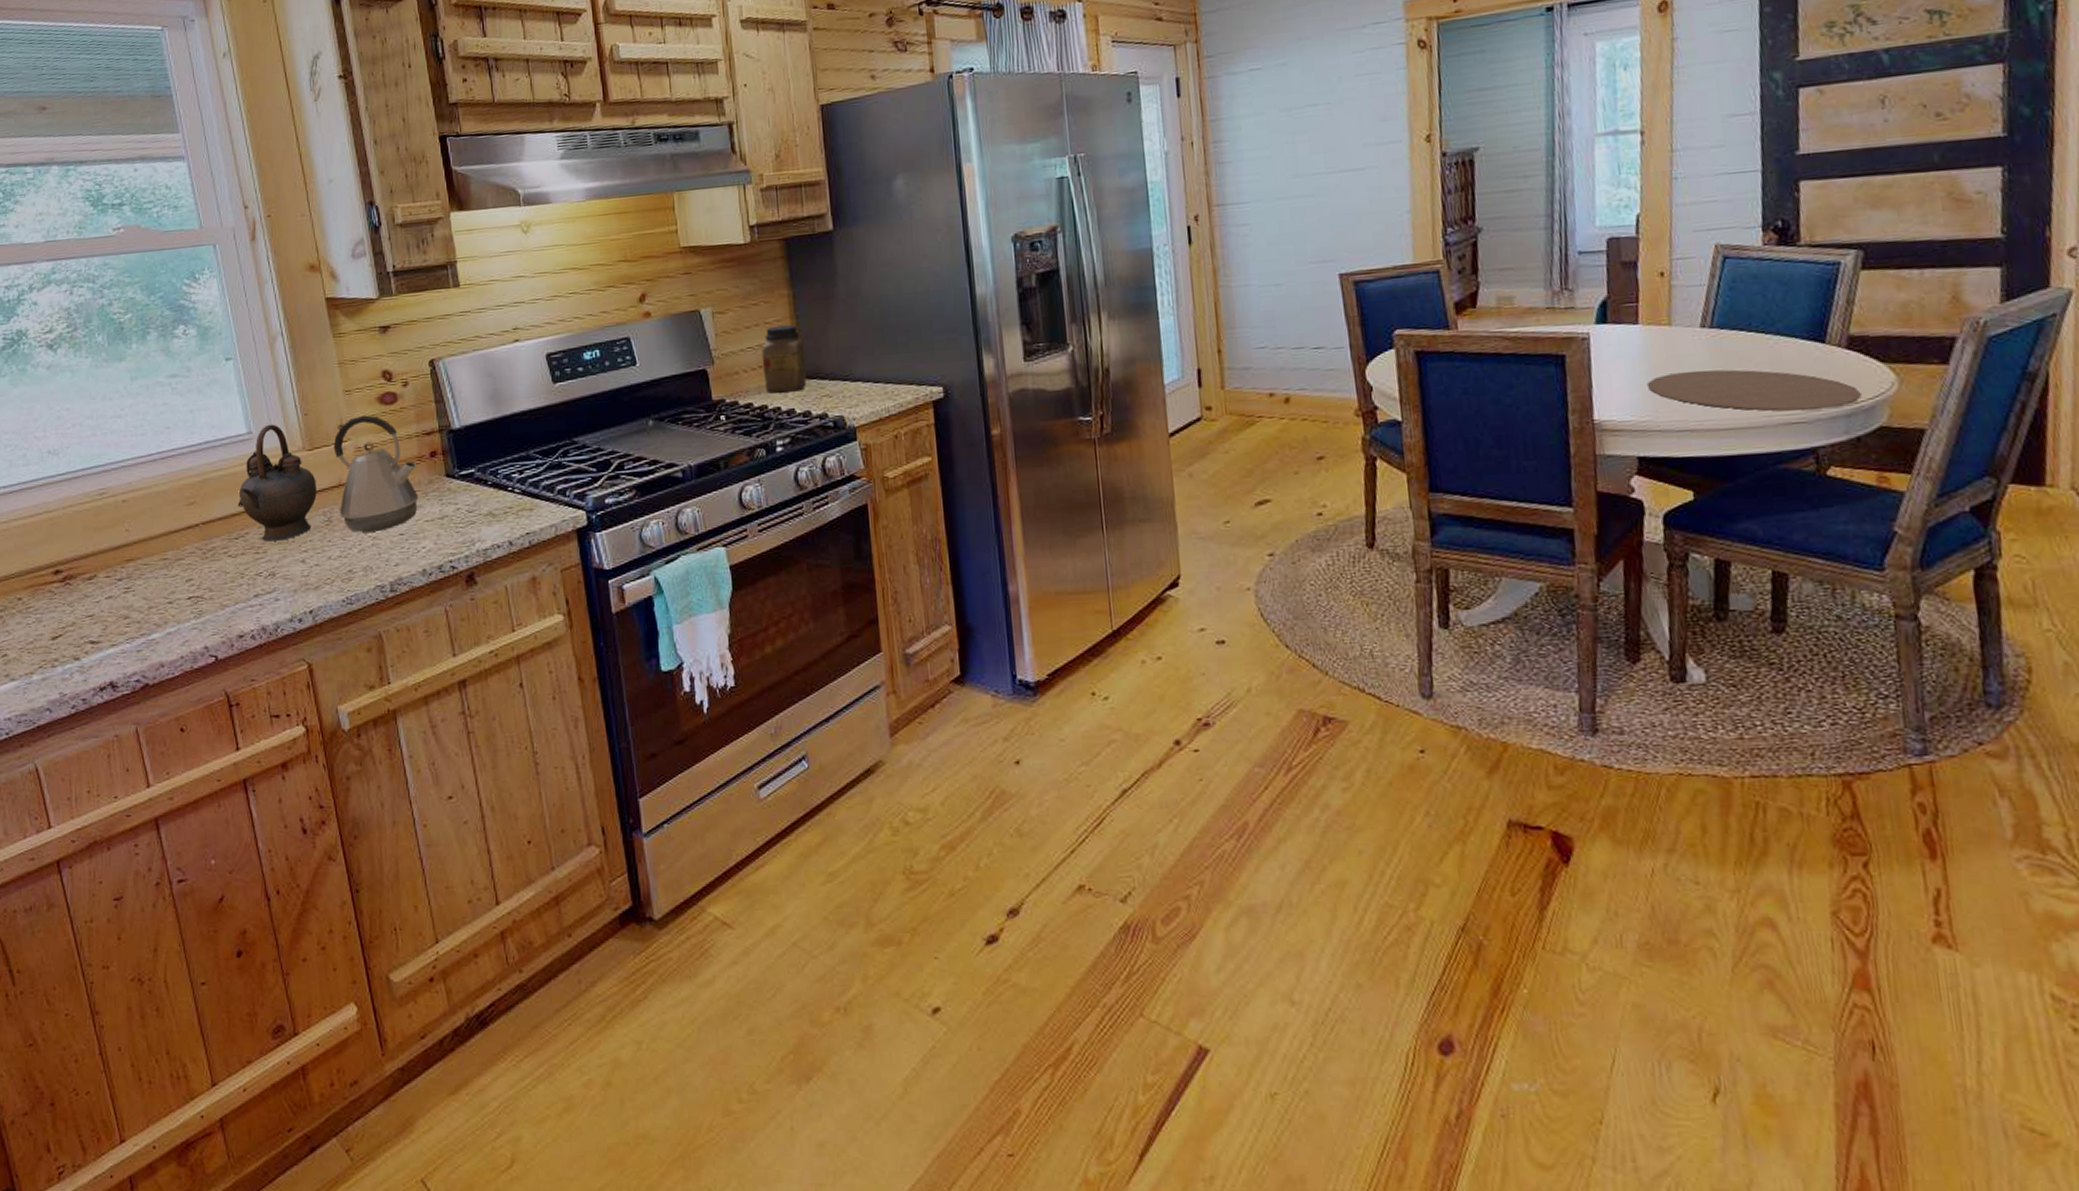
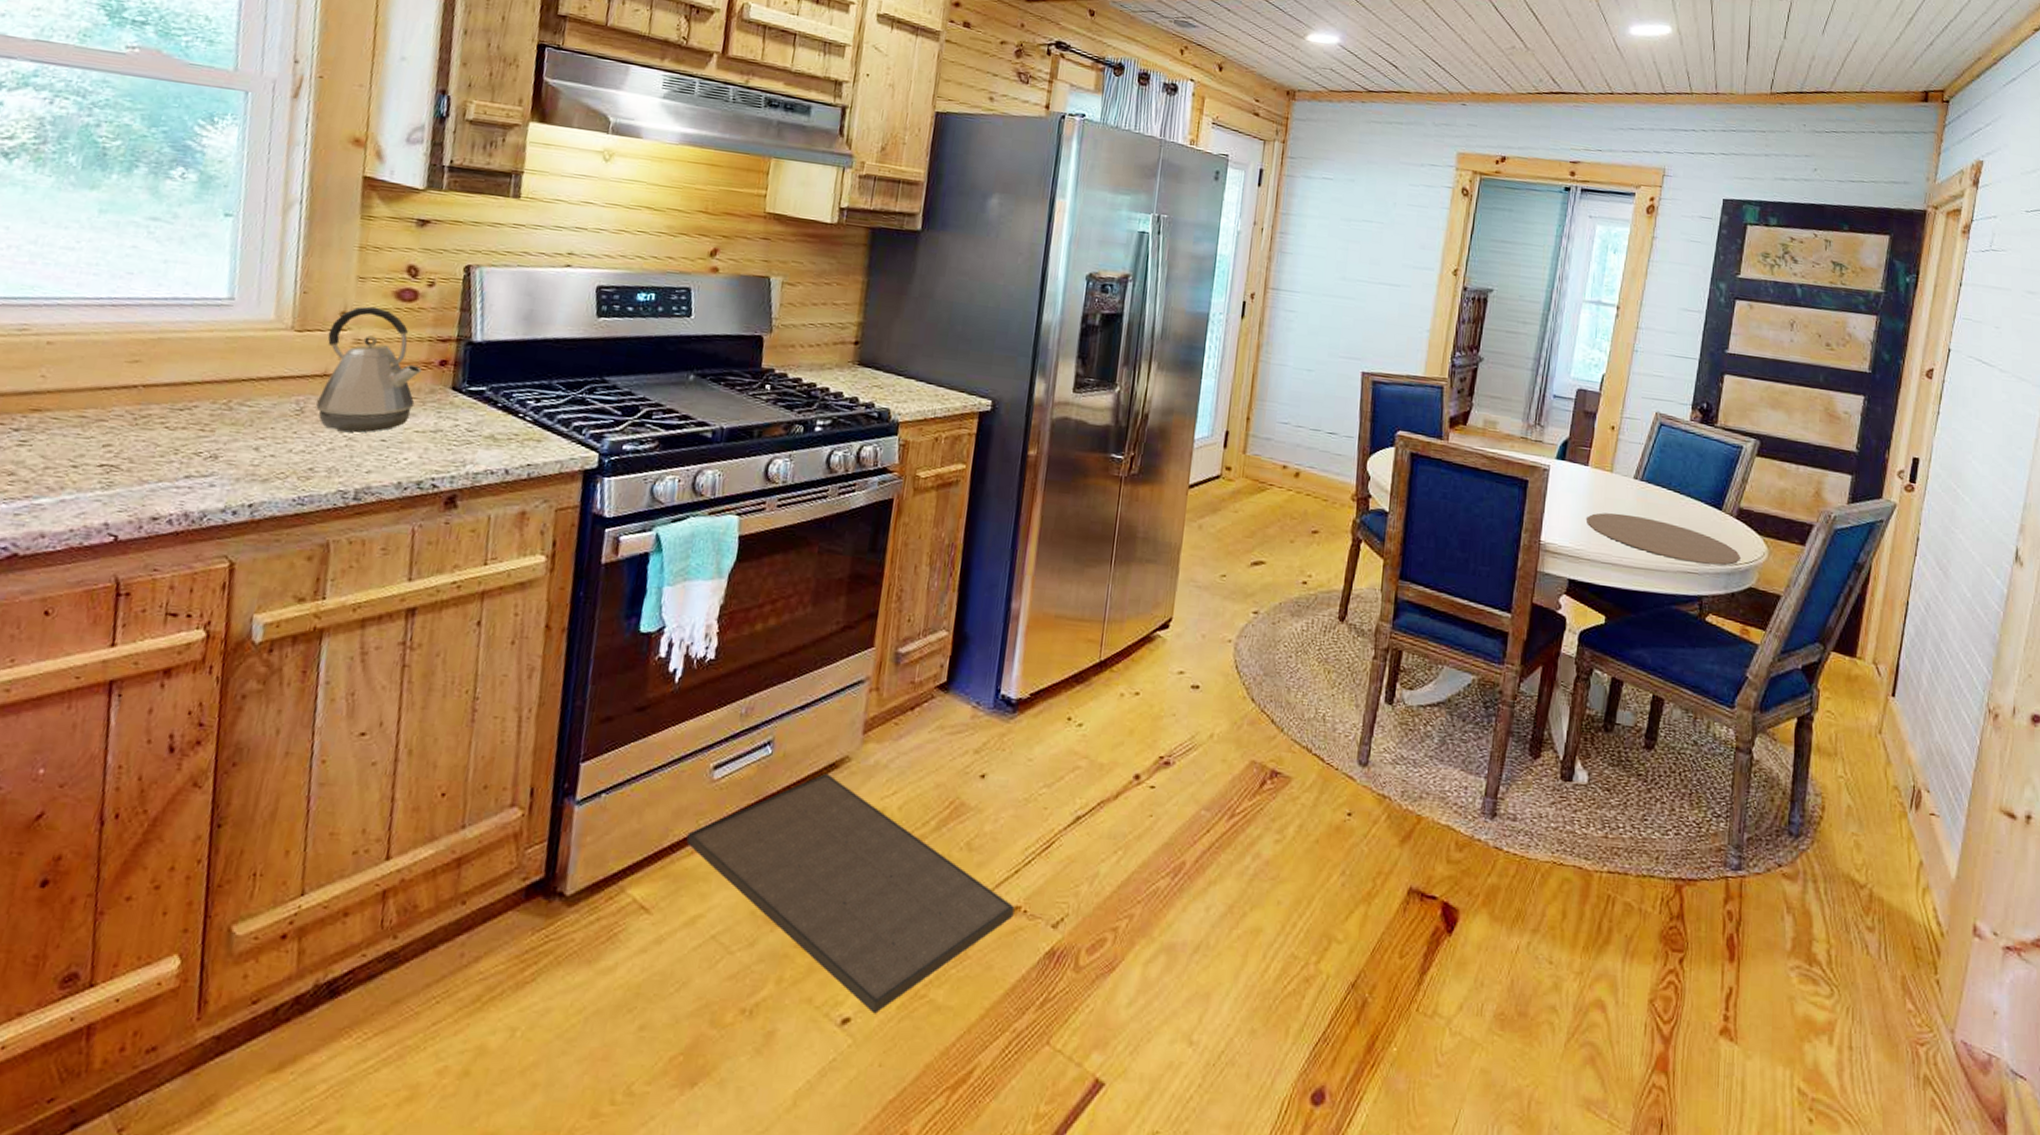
teapot: present [237,424,317,542] -> none [192,294,298,422]
doormat: none [749,780,1079,1001] -> present [686,774,1015,1014]
jar: present [761,324,806,394] -> none [818,308,868,377]

